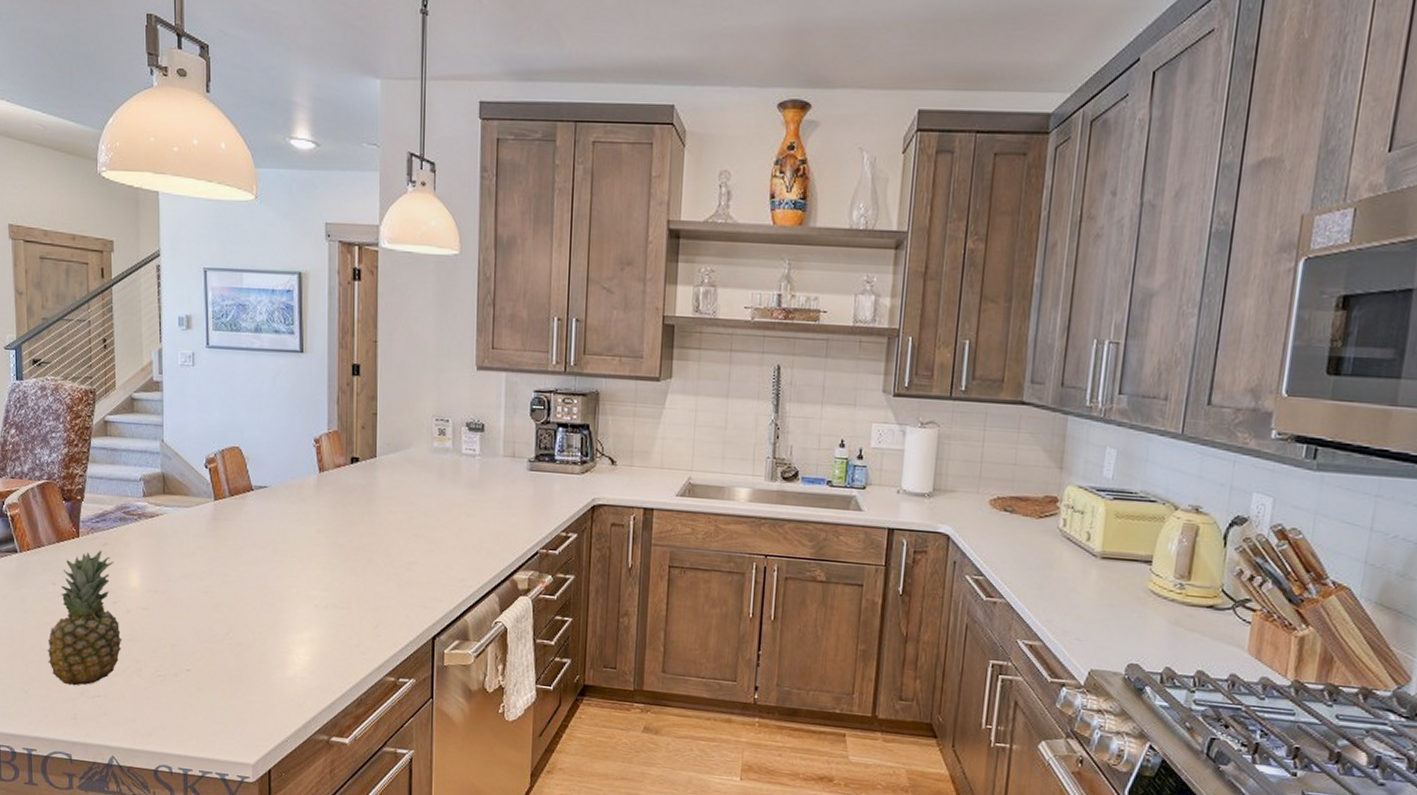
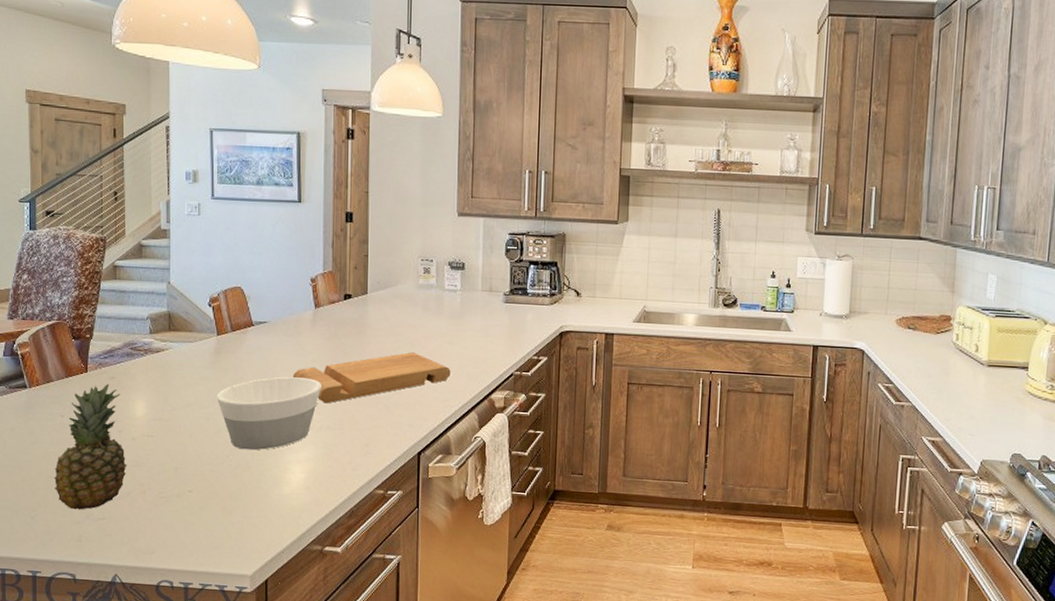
bowl: none [214,548,327,629] -> present [216,376,321,451]
cutting board: none [295,524,469,579] -> present [293,352,451,404]

